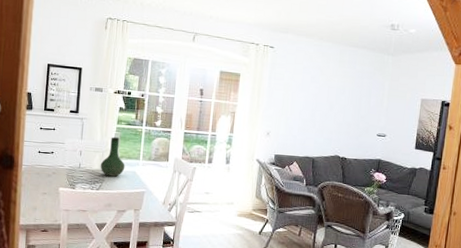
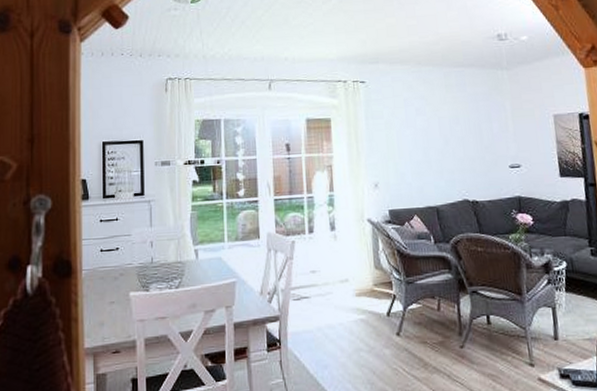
vase: present [100,137,125,177] -> none [177,218,208,269]

